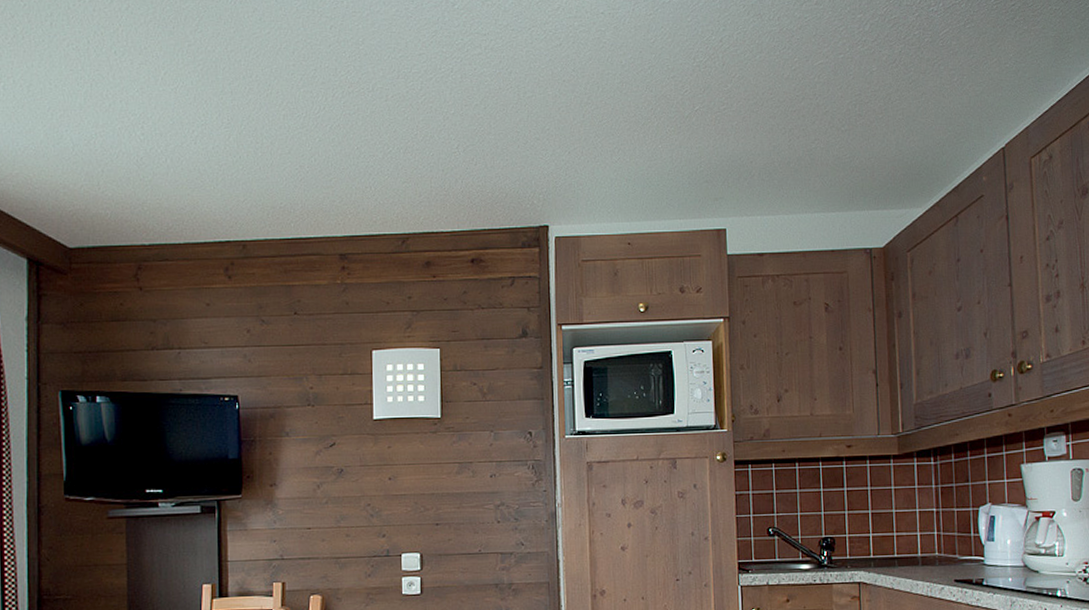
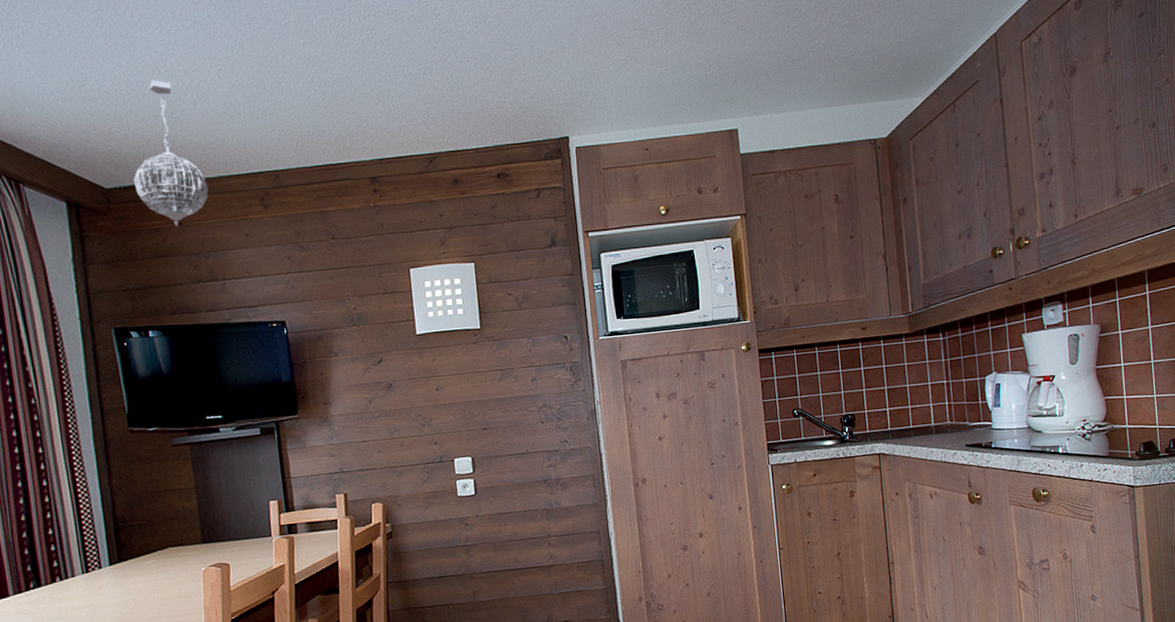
pendant light: none [97,142,173,291] -> present [133,80,209,227]

